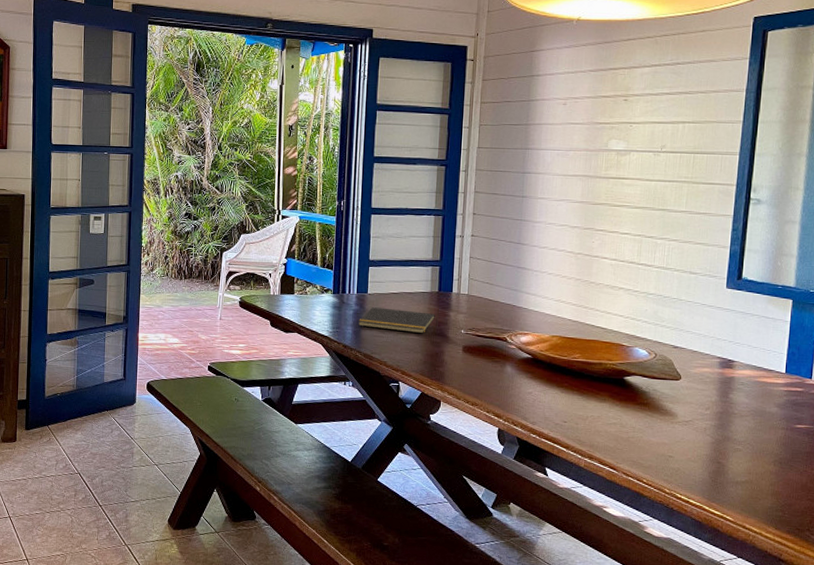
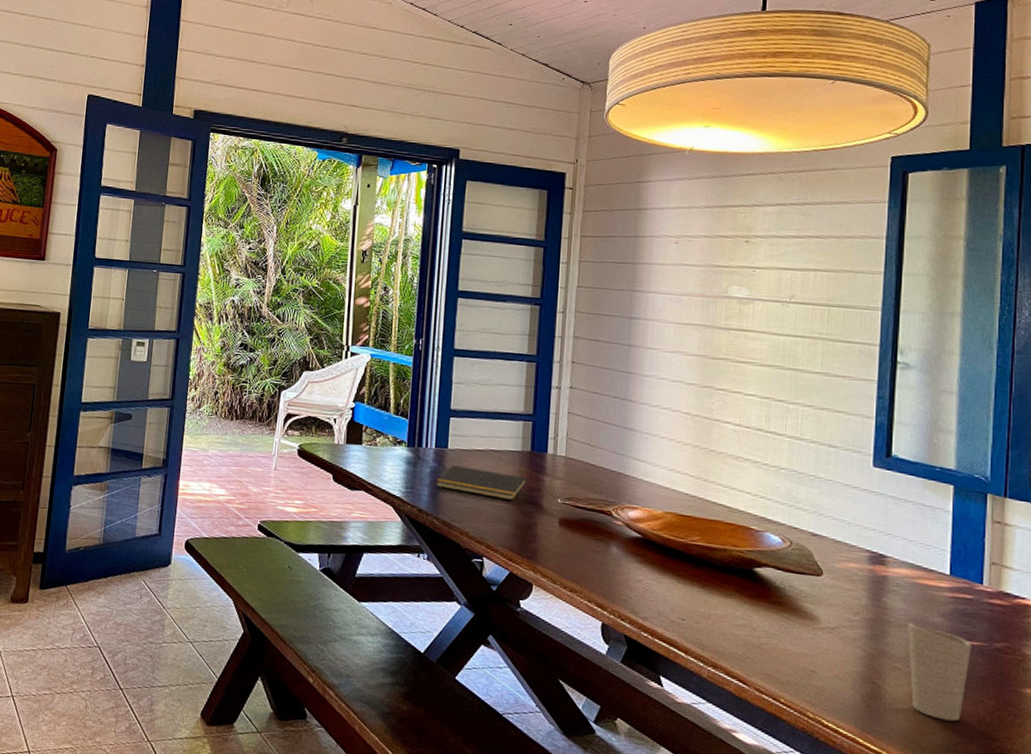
cup: none [748,413,800,489] -> present [908,623,972,722]

